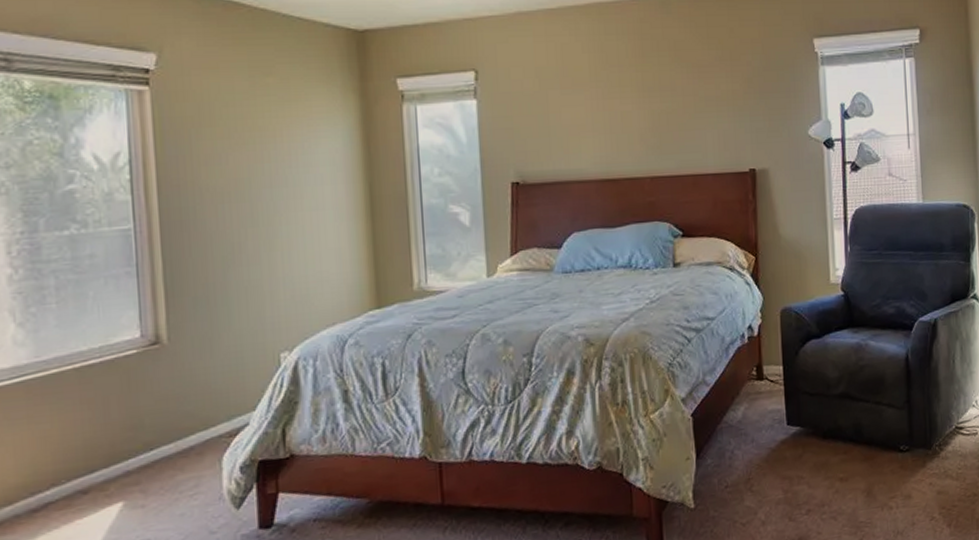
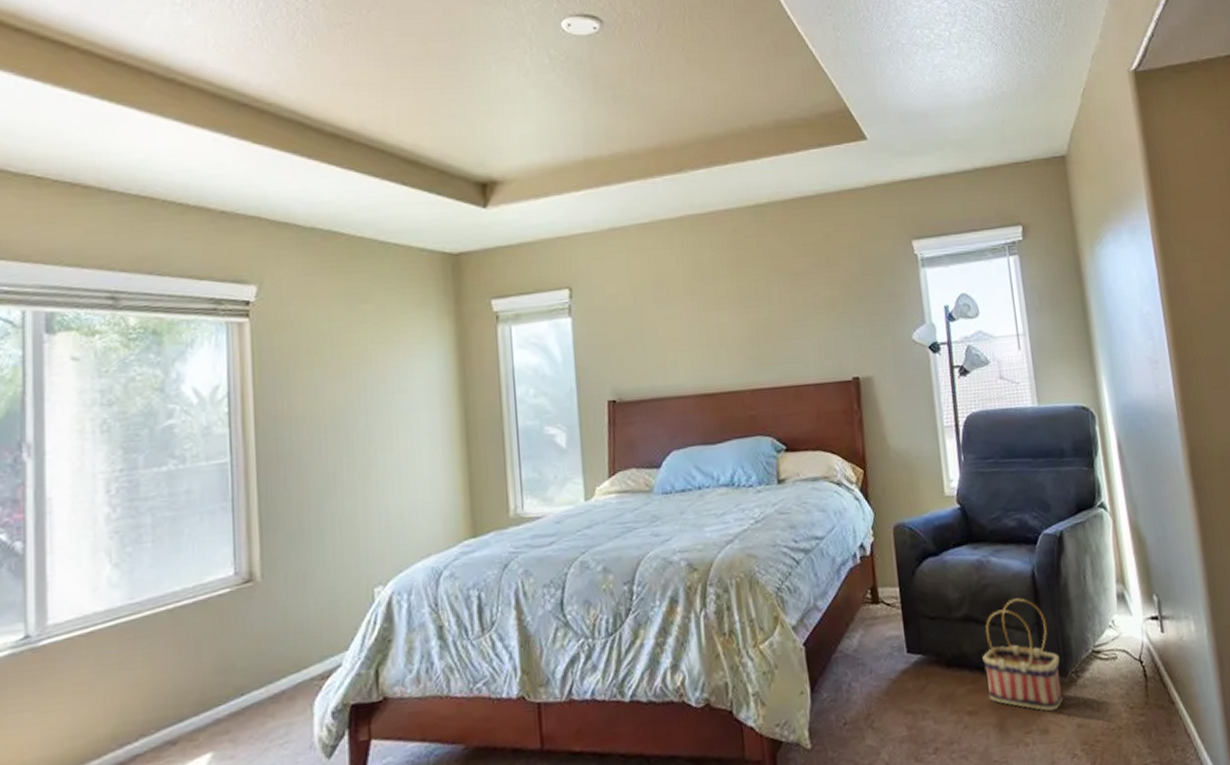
basket: none [855,378,926,480] -> present [982,598,1063,712]

